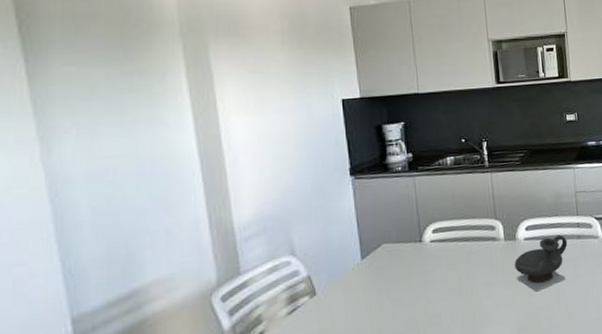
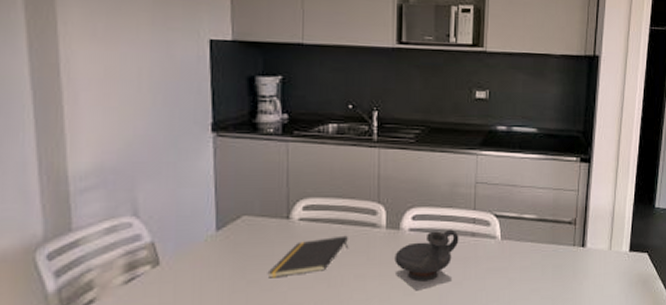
notepad: none [408,250,474,296] -> present [267,235,348,278]

